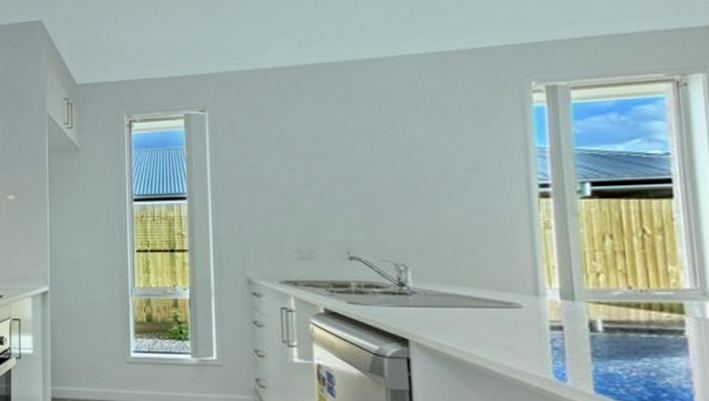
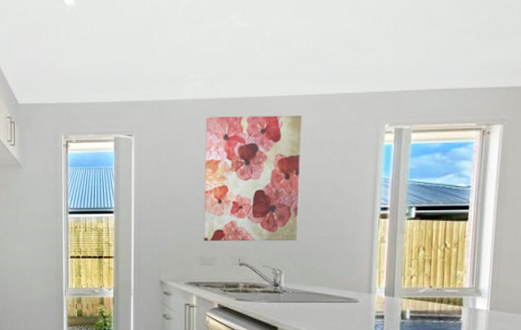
wall art: none [293,77,426,231] -> present [203,115,302,242]

